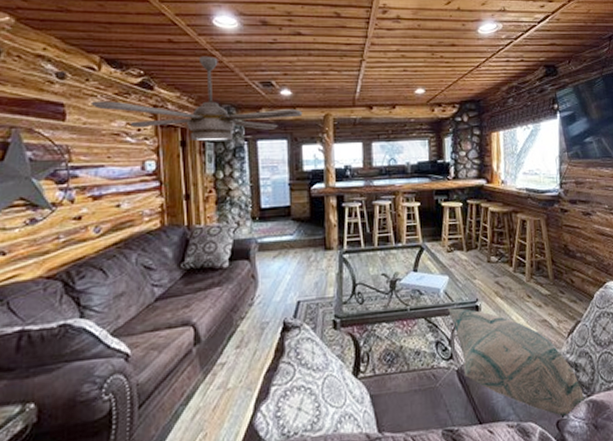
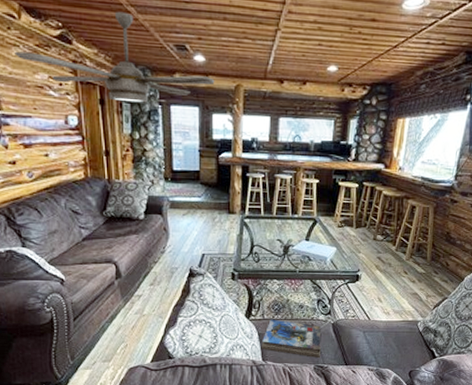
magazine: none [376,373,448,420] -> present [262,319,321,359]
decorative pillow: present [448,308,586,418] -> none [332,274,438,370]

